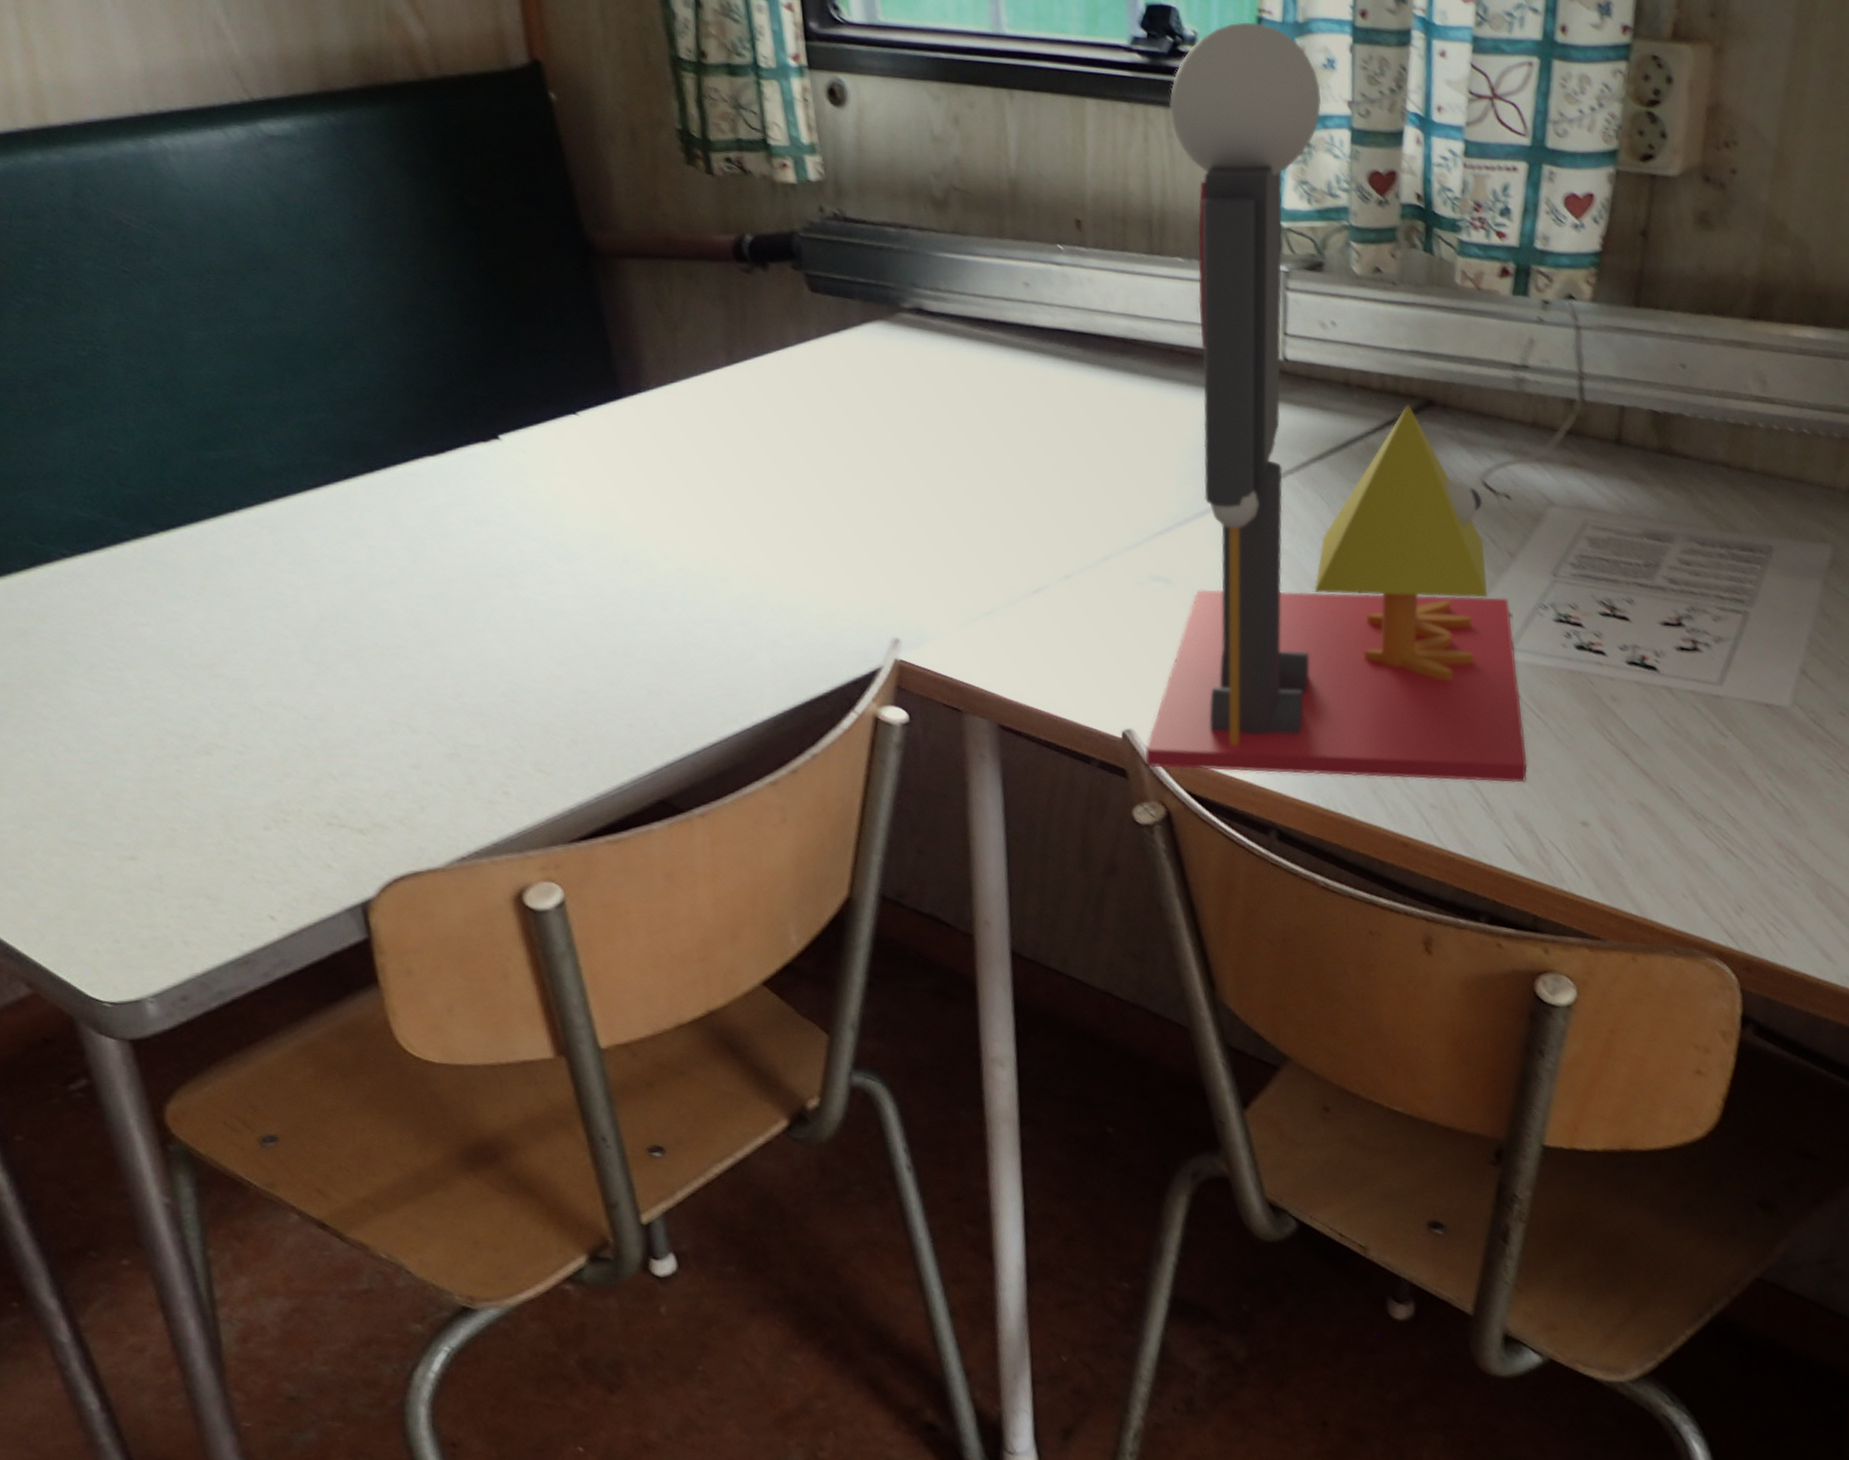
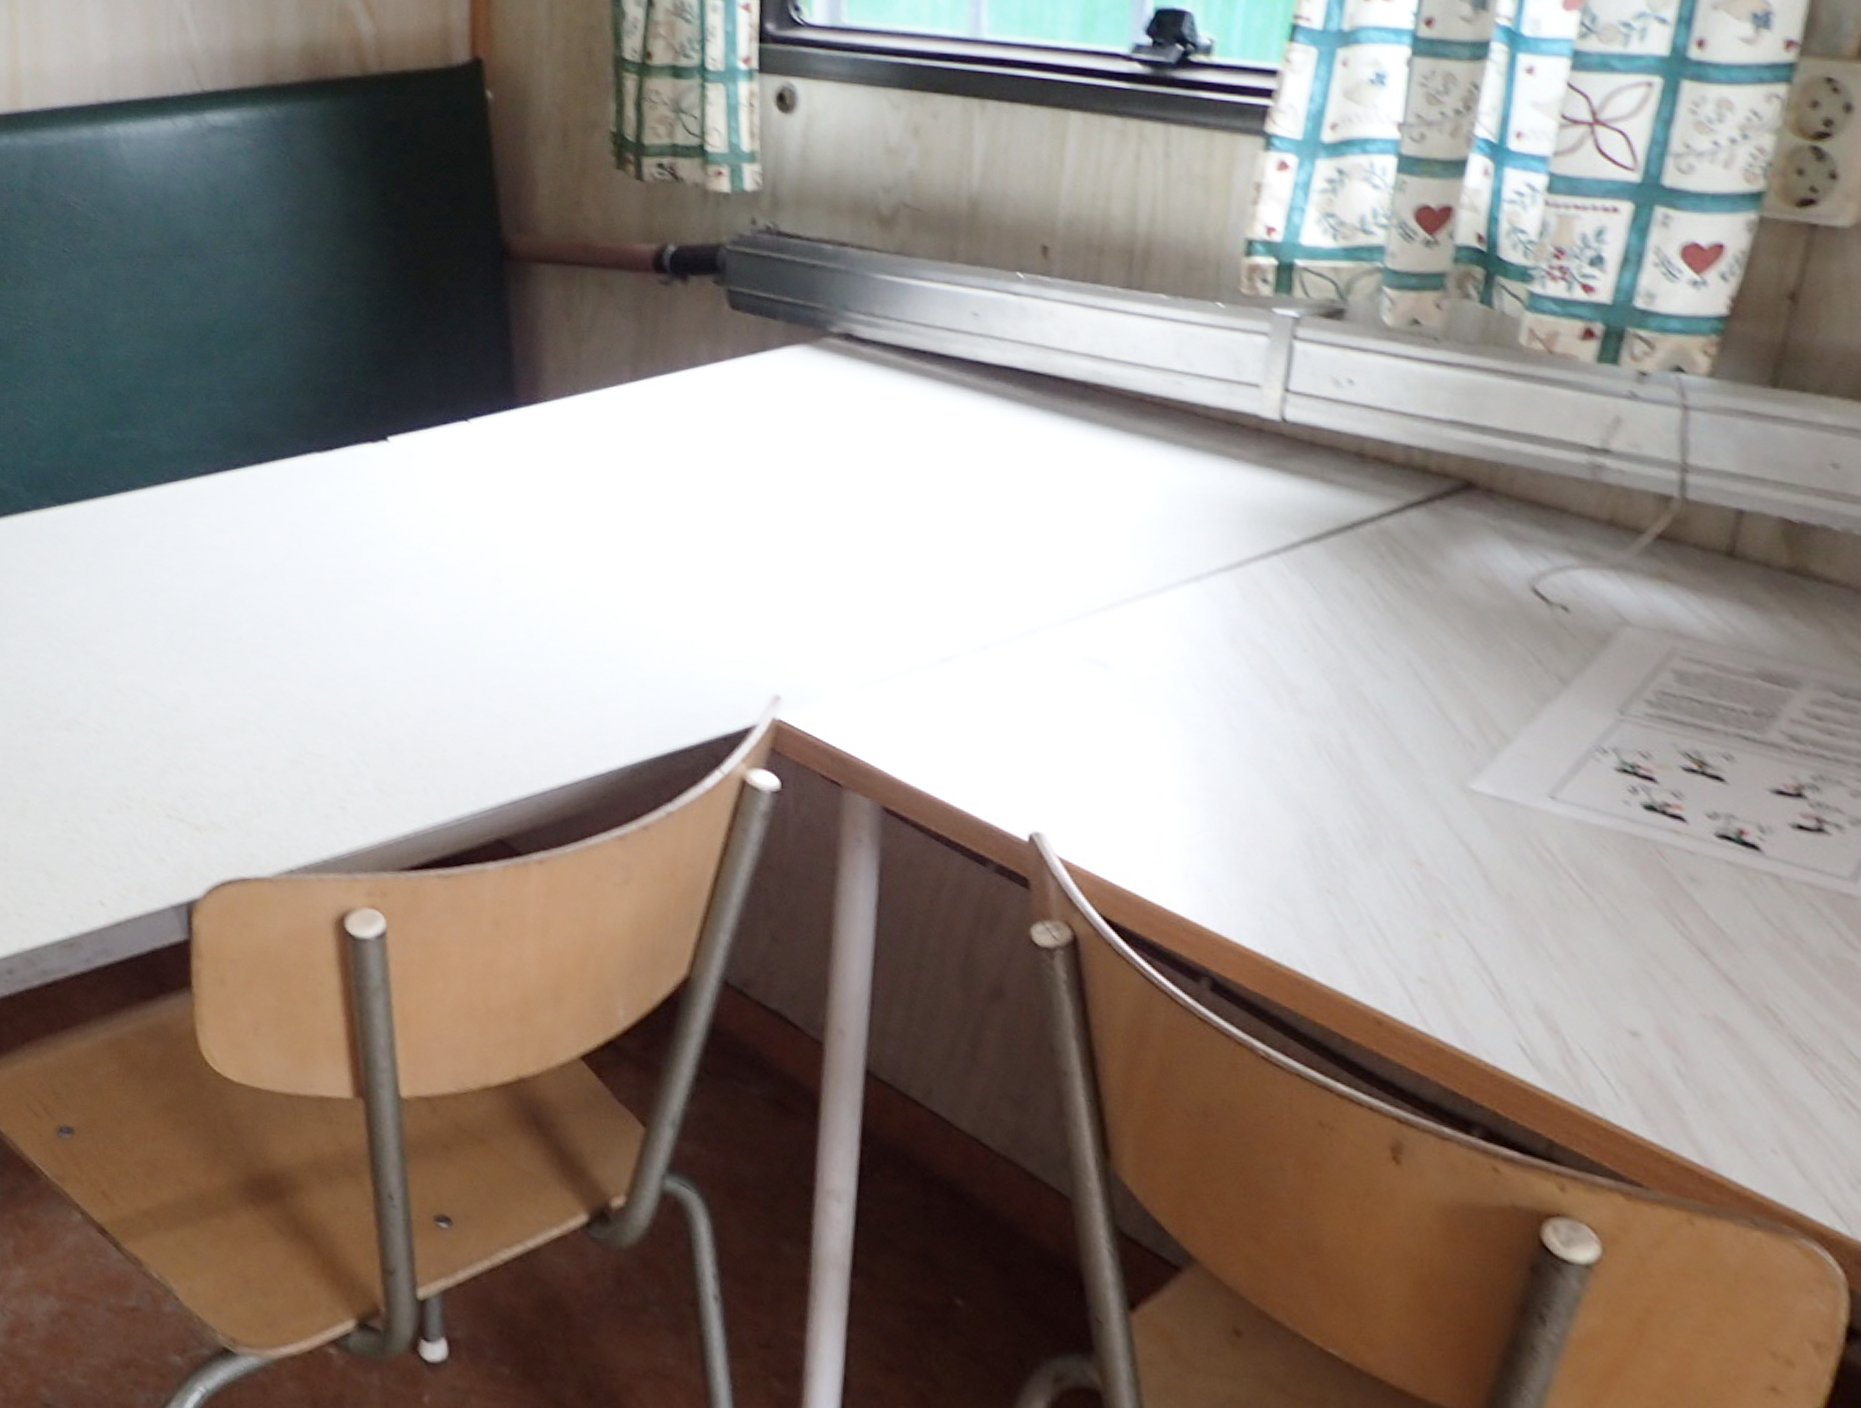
desk lamp: present [1145,22,1528,783] -> none [1053,29,1559,969]

